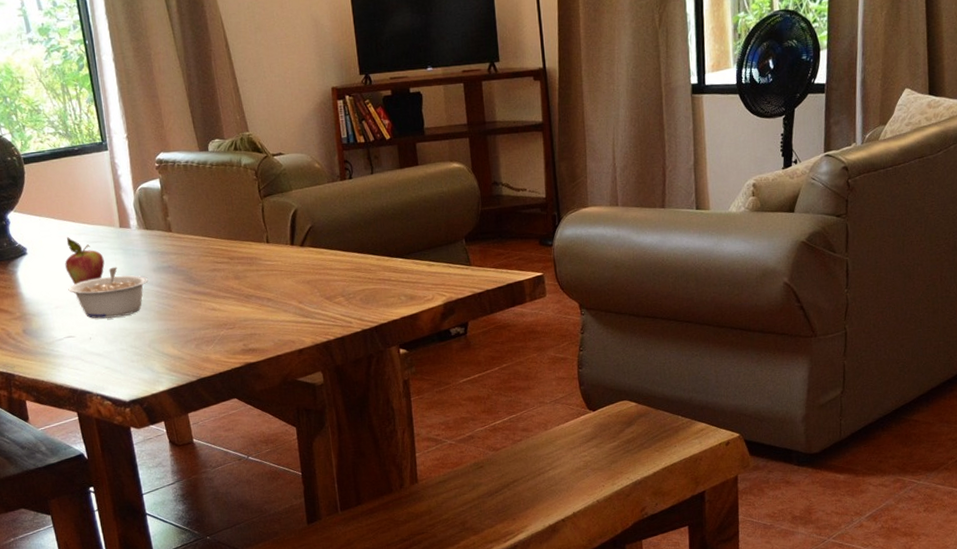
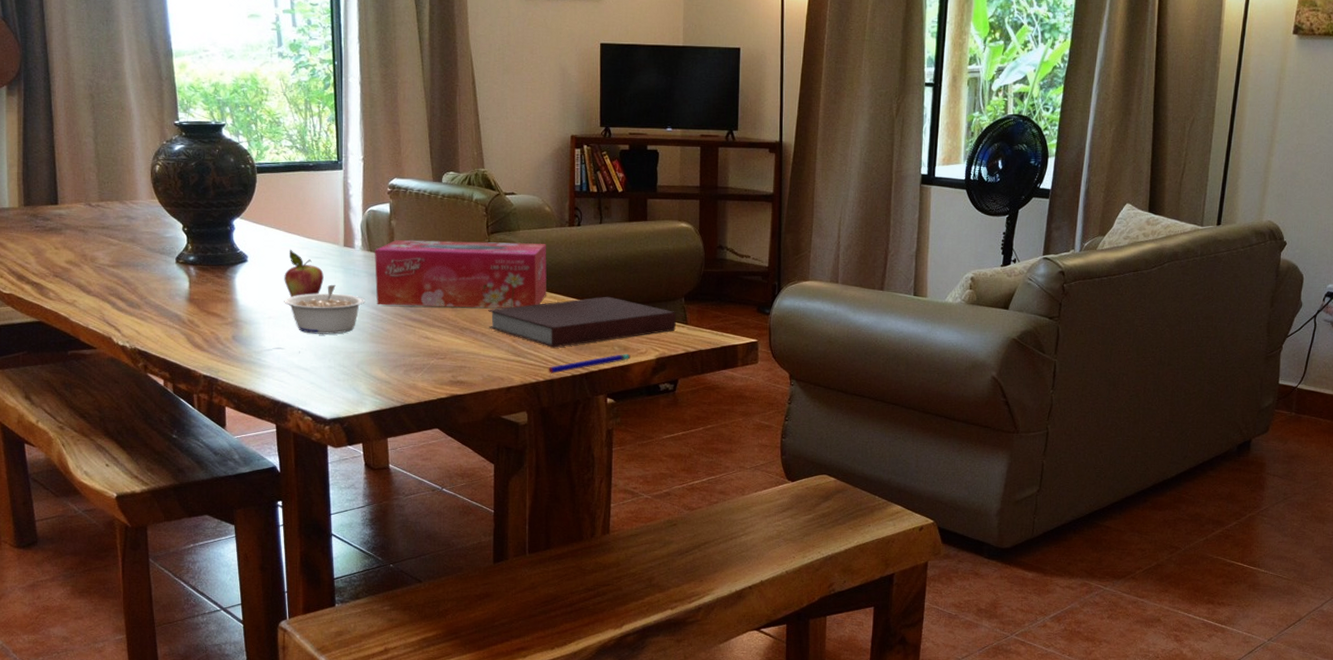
tissue box: none [151,201,327,283] -> present [375,239,547,308]
notebook: none [271,246,460,305] -> present [488,296,676,348]
pen: none [337,301,418,331] -> present [548,353,631,374]

